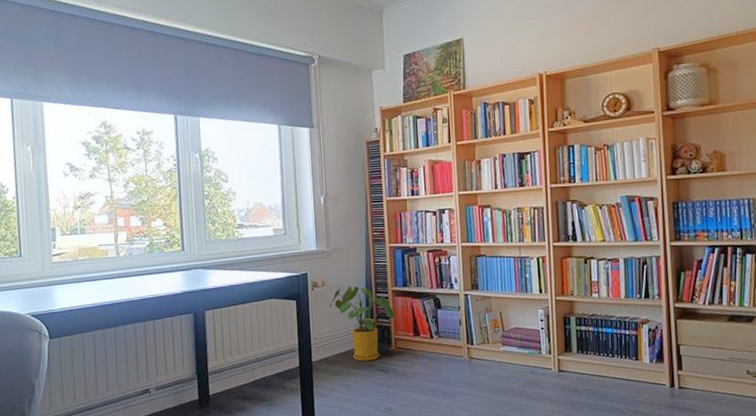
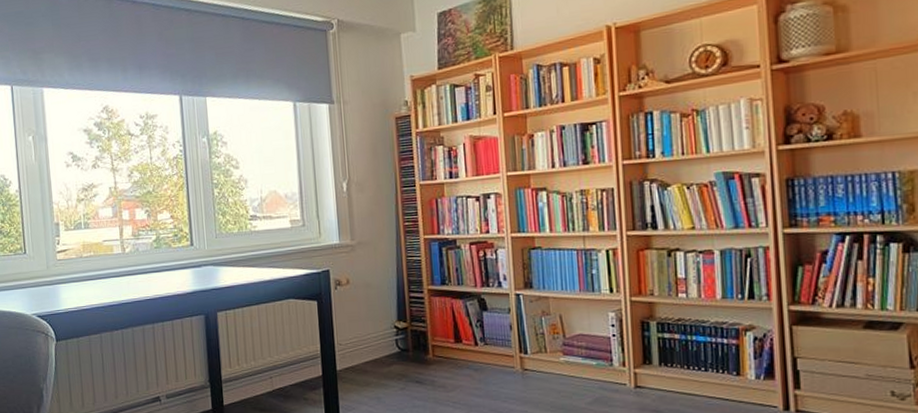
house plant: present [329,286,394,361] -> none [355,284,431,371]

